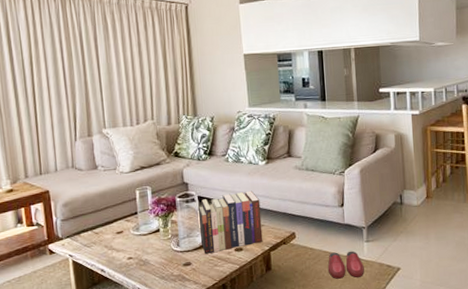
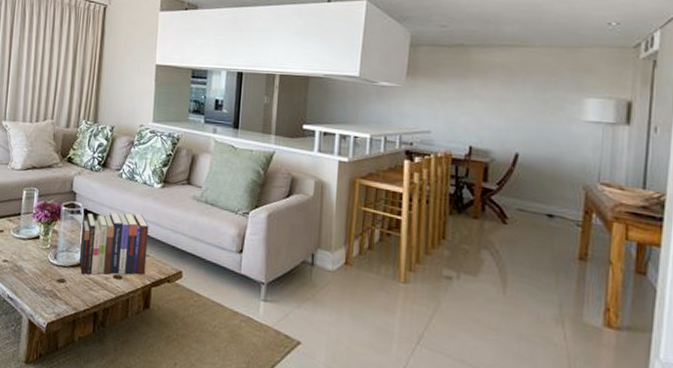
slippers: present [327,250,364,279] -> none [213,304,257,342]

